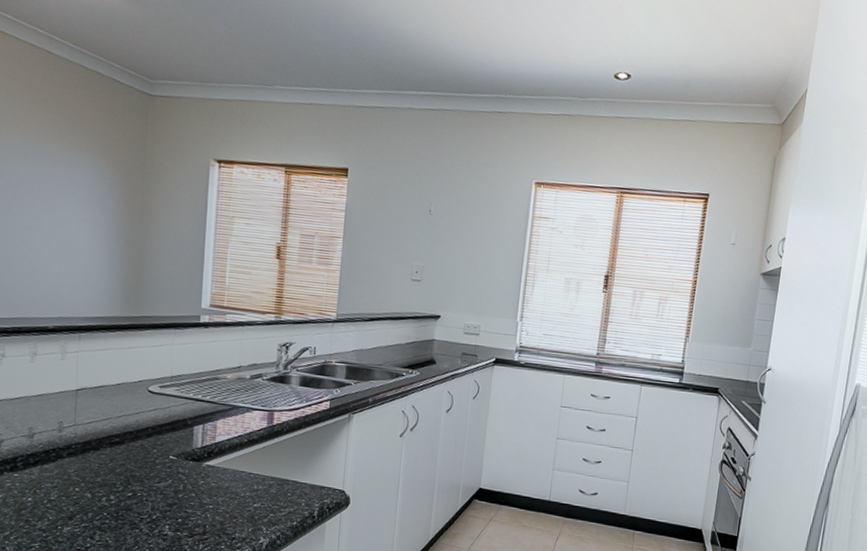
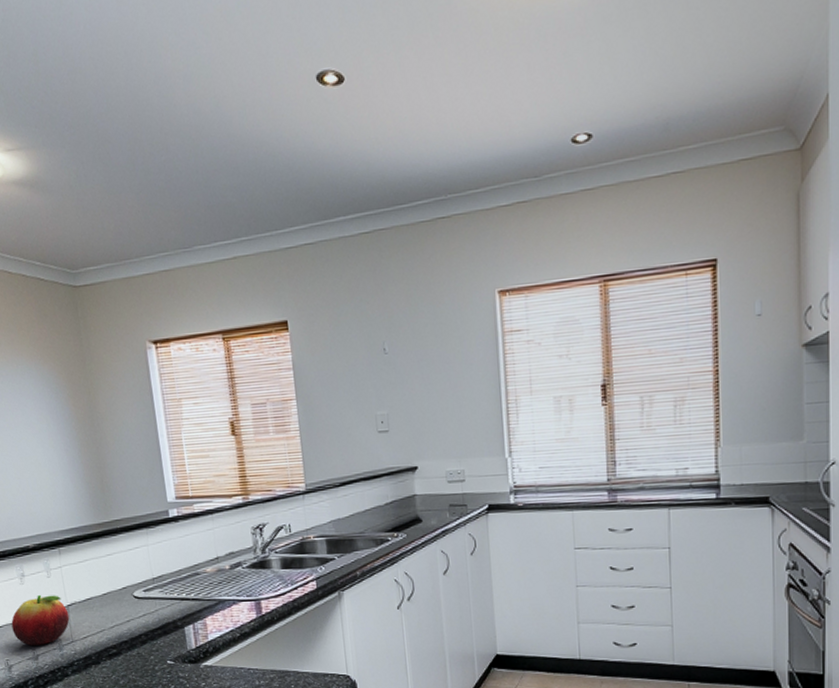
fruit: none [11,375,77,424] -> present [11,594,70,646]

